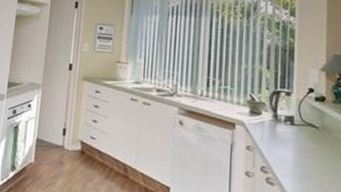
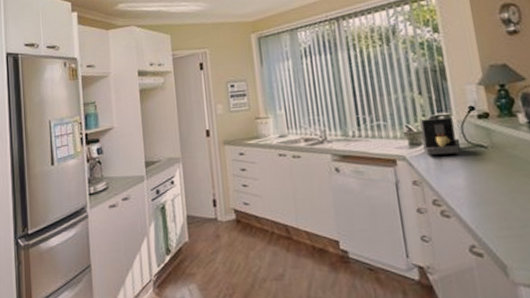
coffee maker: none [262,92,294,129] -> present [419,117,461,155]

